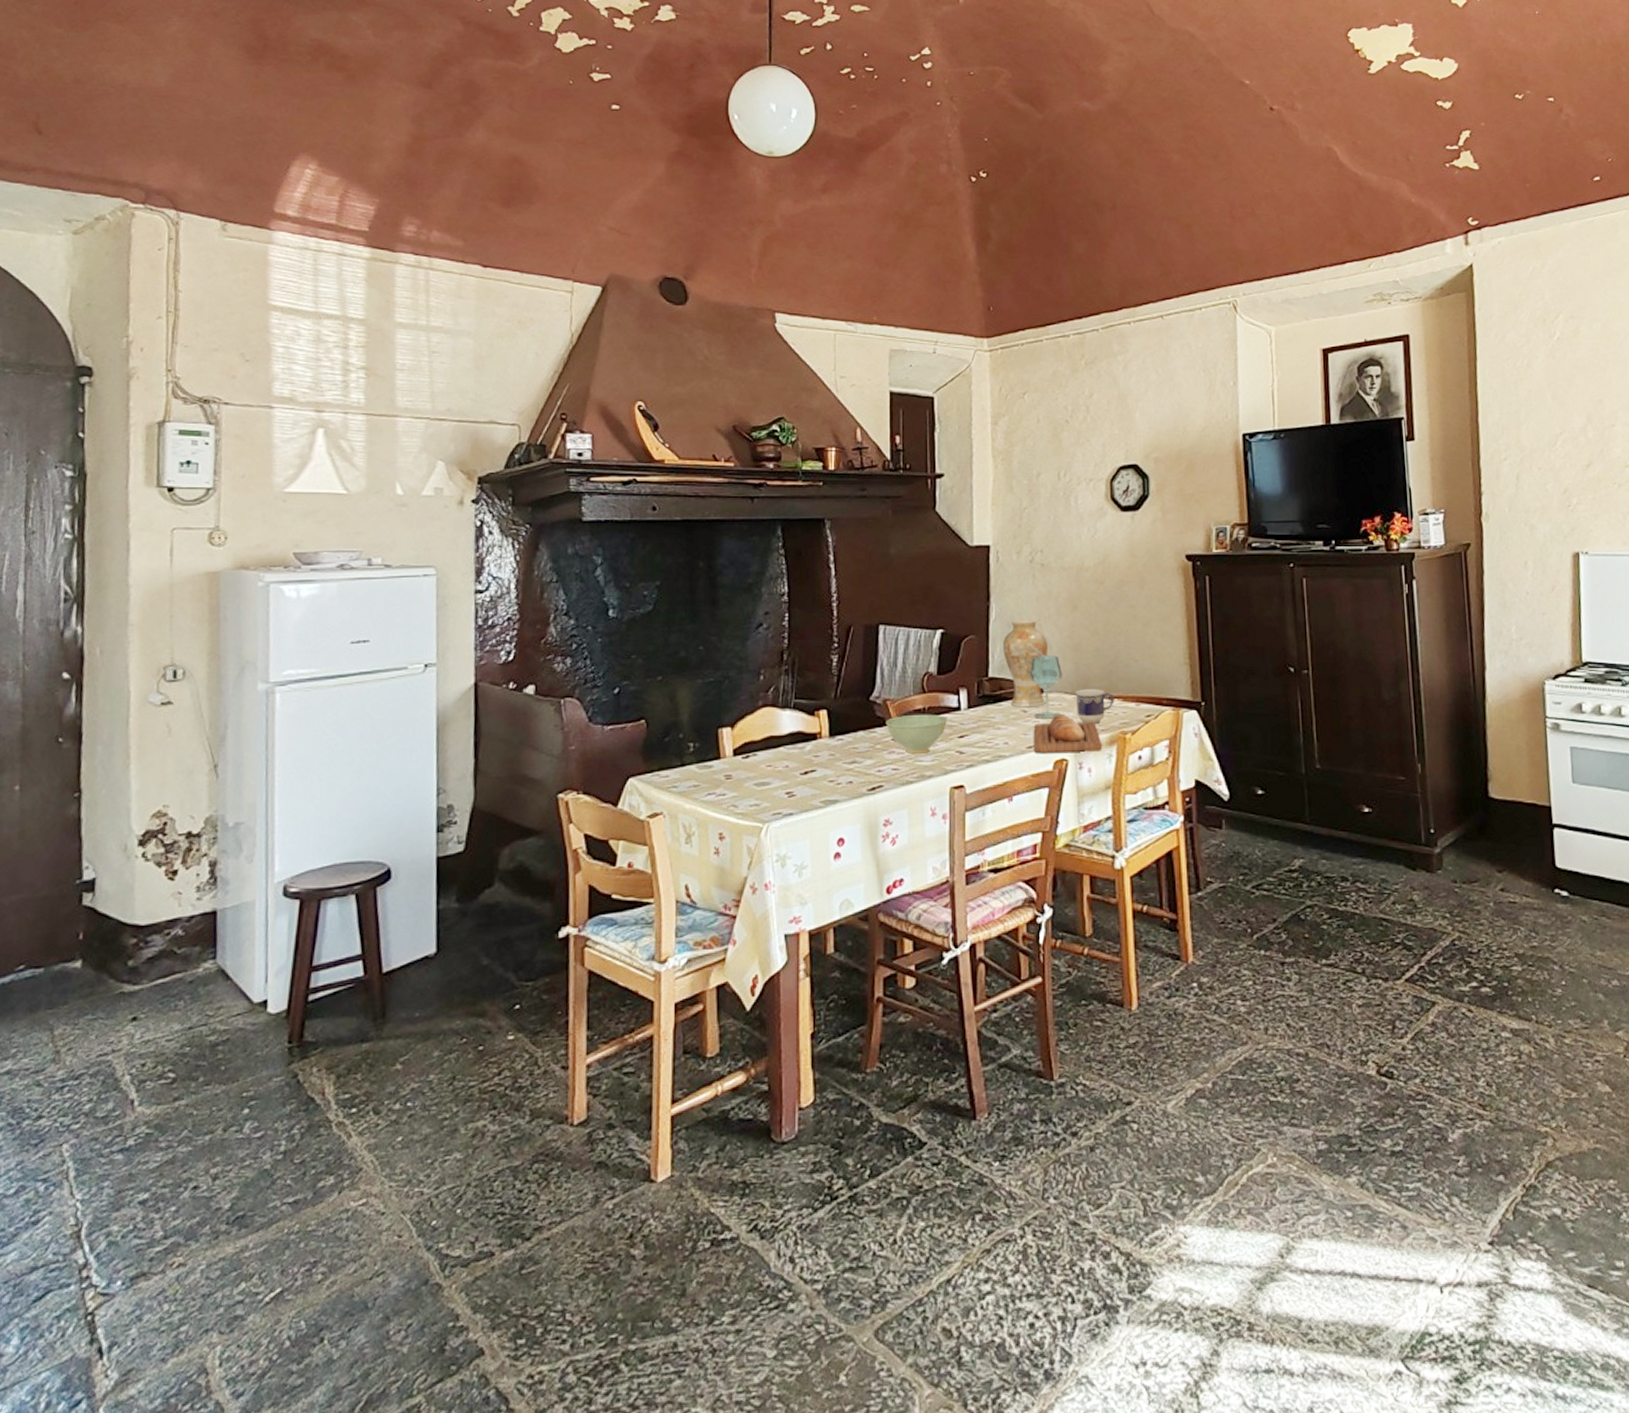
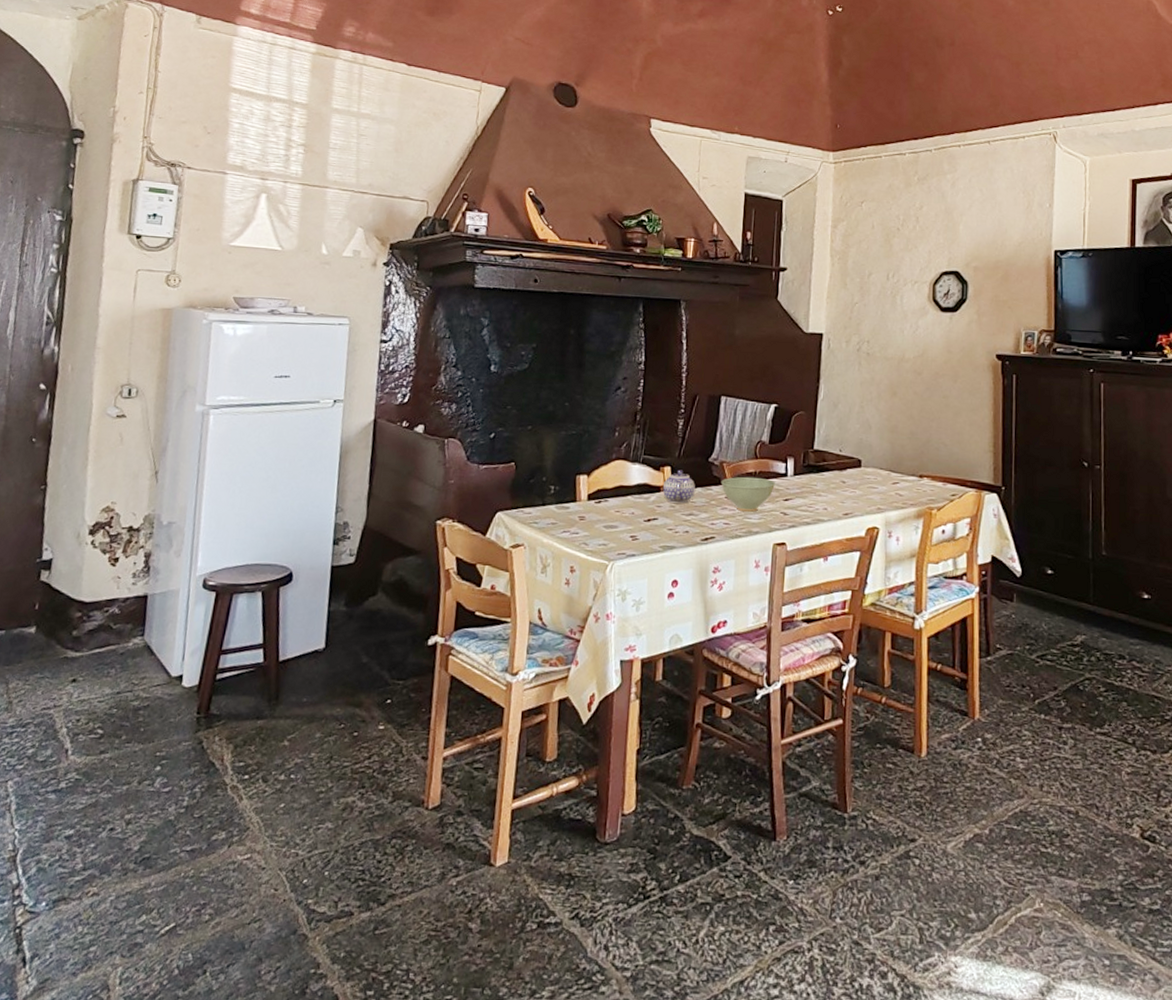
teapot: none [819,712,856,752] -> present [662,469,695,504]
vase: present [1003,620,1049,708] -> none [828,401,869,480]
wine glass: present [1029,655,1063,719] -> none [850,433,880,491]
bread loaf: present [1033,714,1103,754] -> none [849,487,911,523]
cup: present [1075,689,1115,724] -> none [889,466,924,498]

